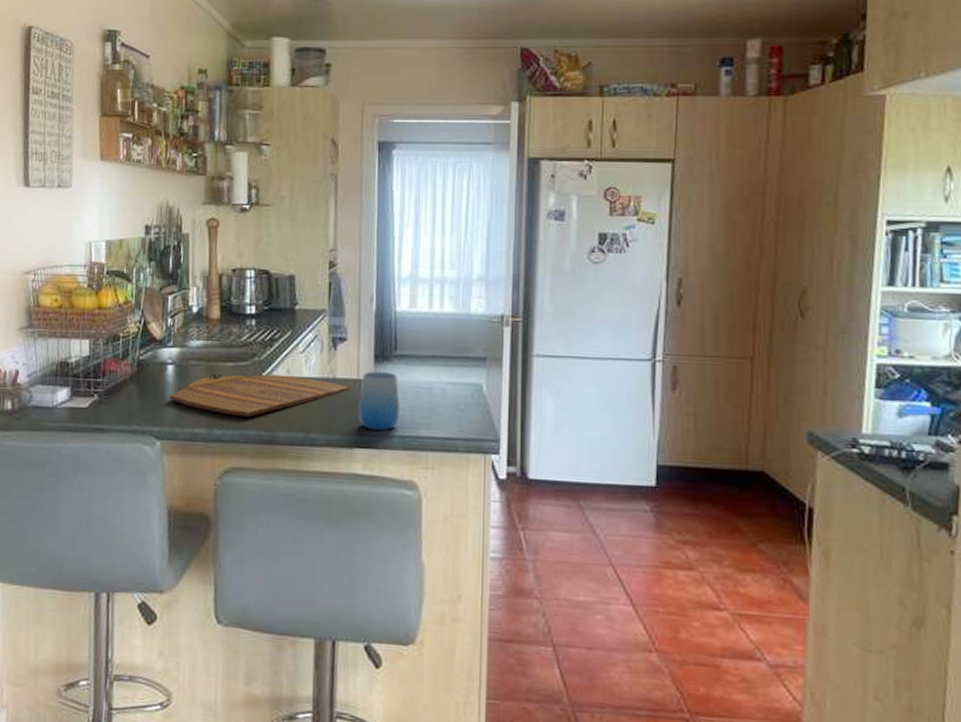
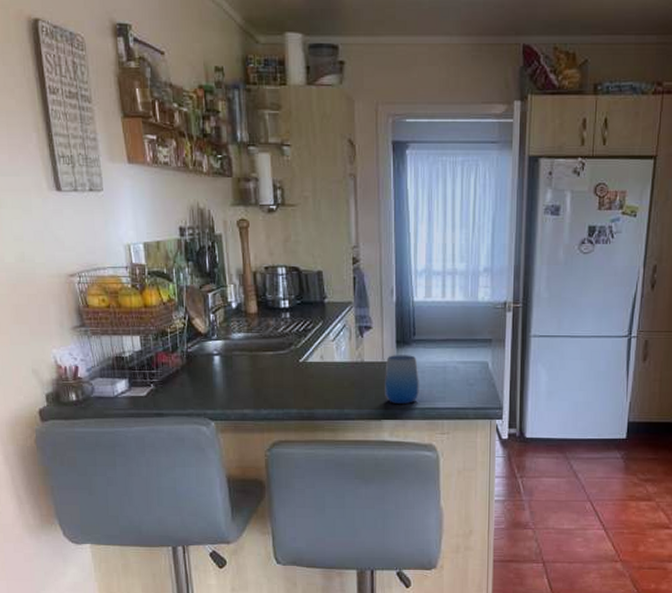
cutting board: present [170,373,350,417] -> none [219,361,376,397]

